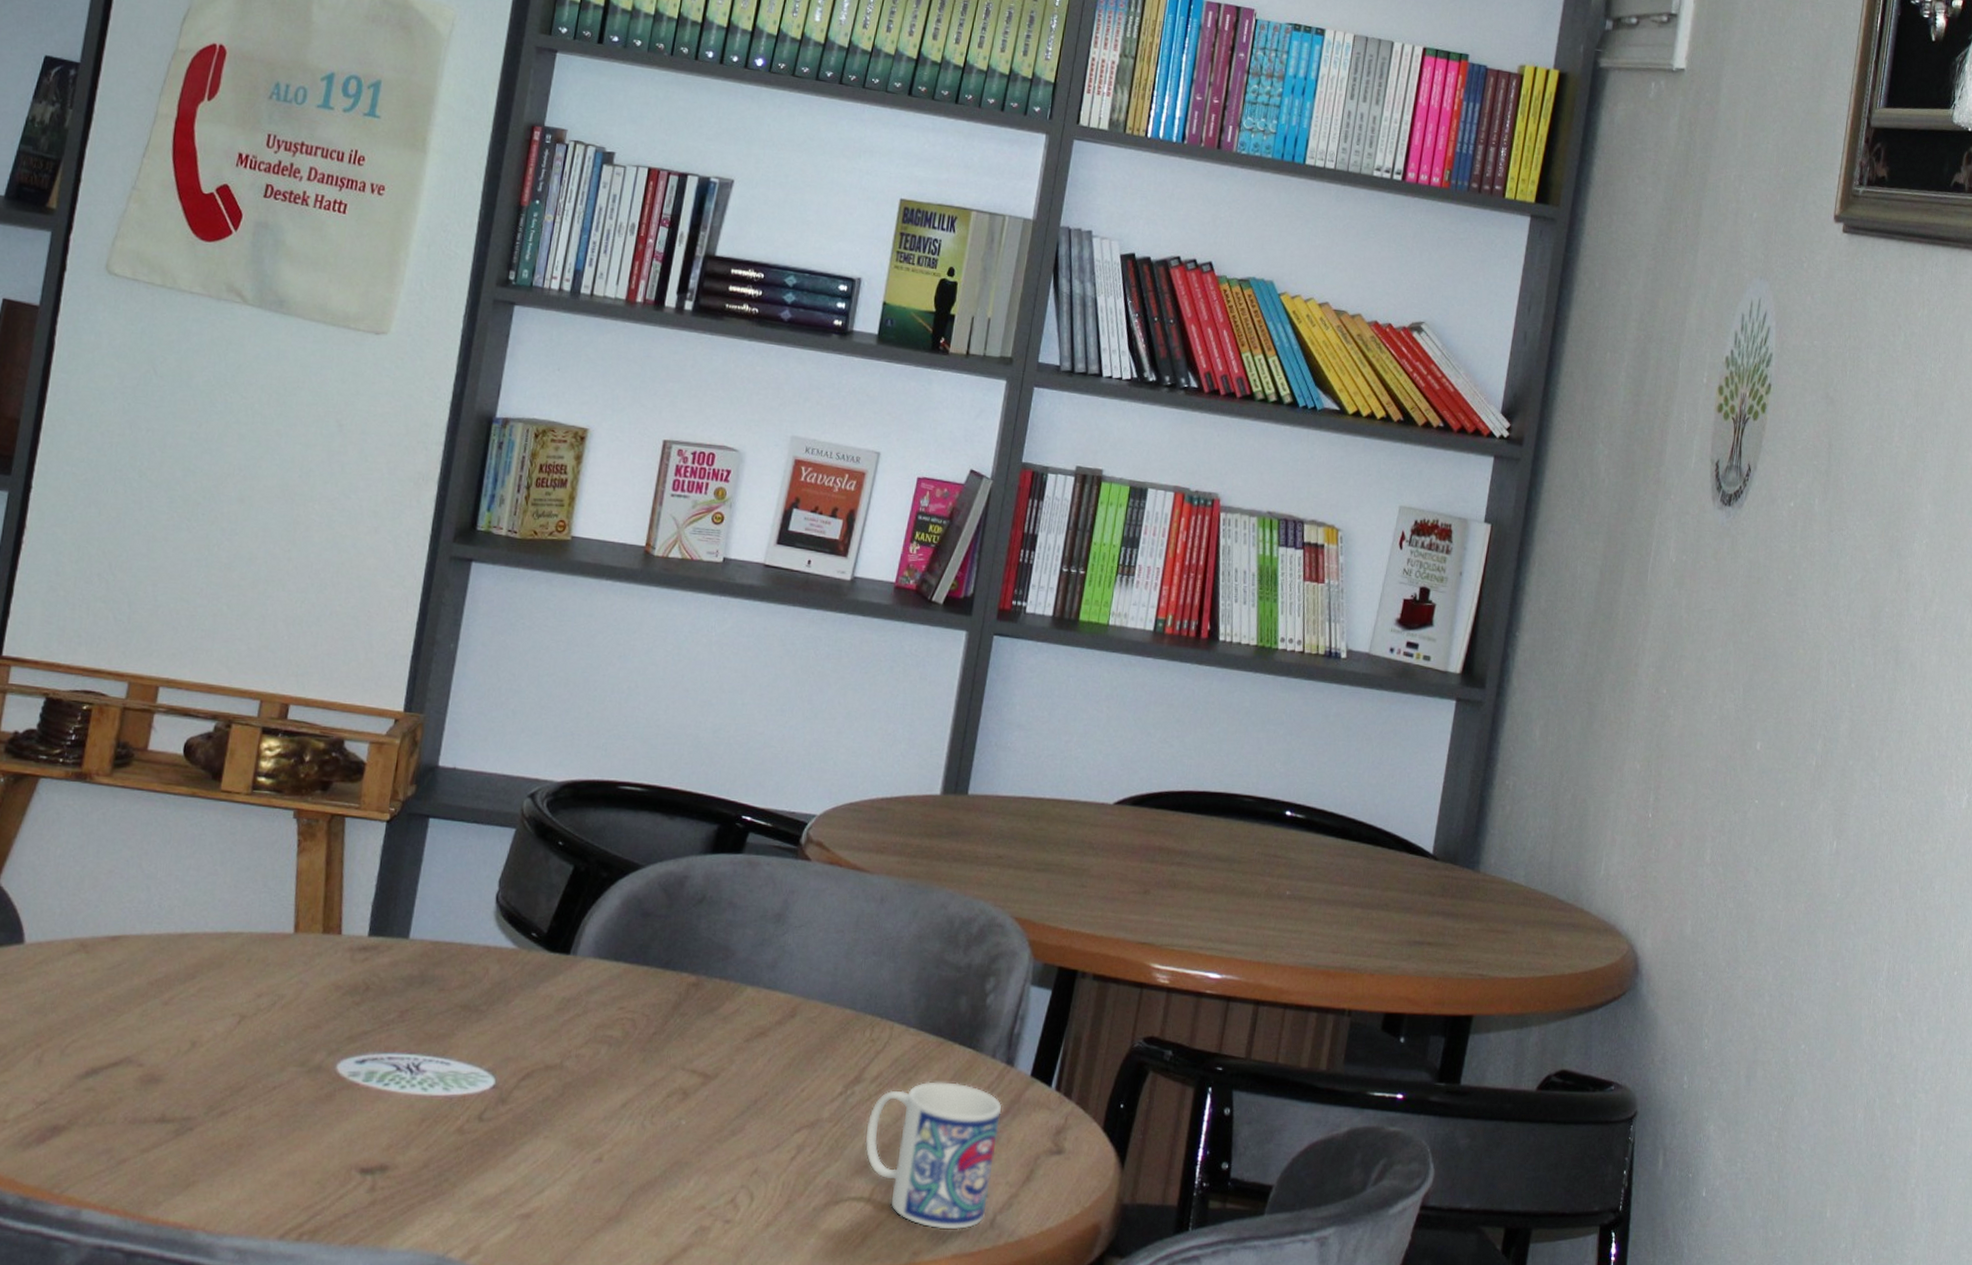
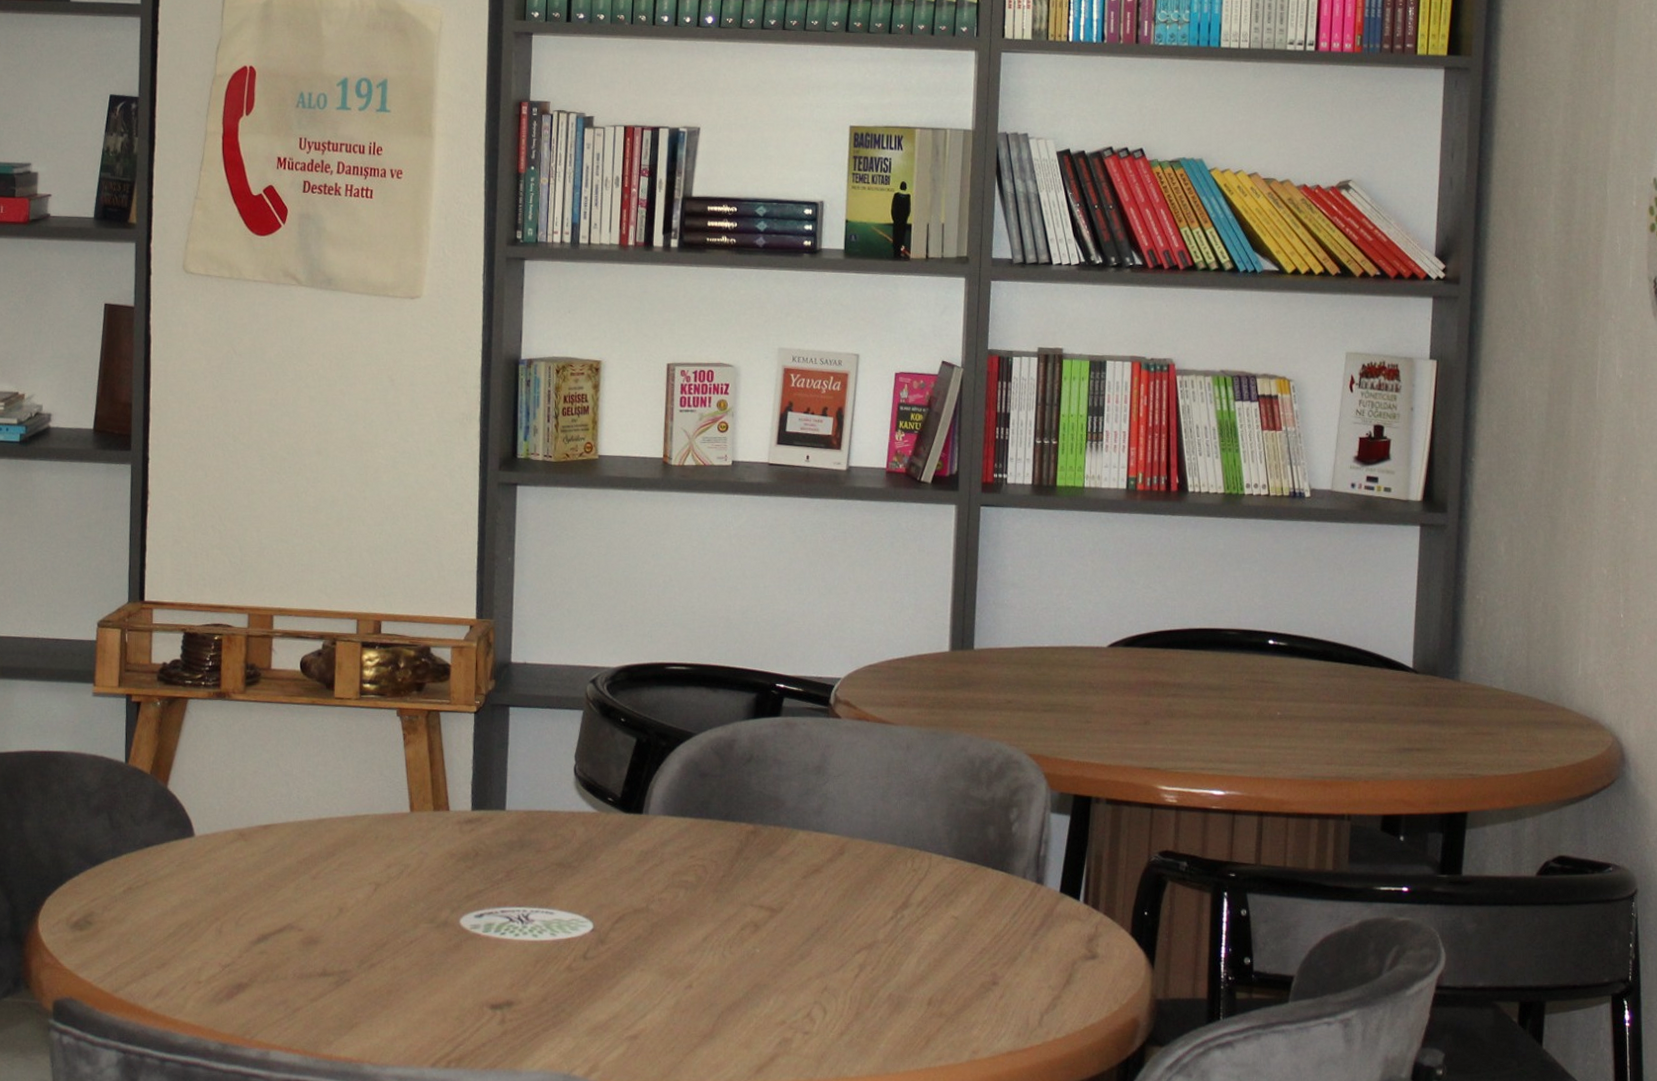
mug: present [865,1081,1002,1230] -> none [918,902,1037,1030]

